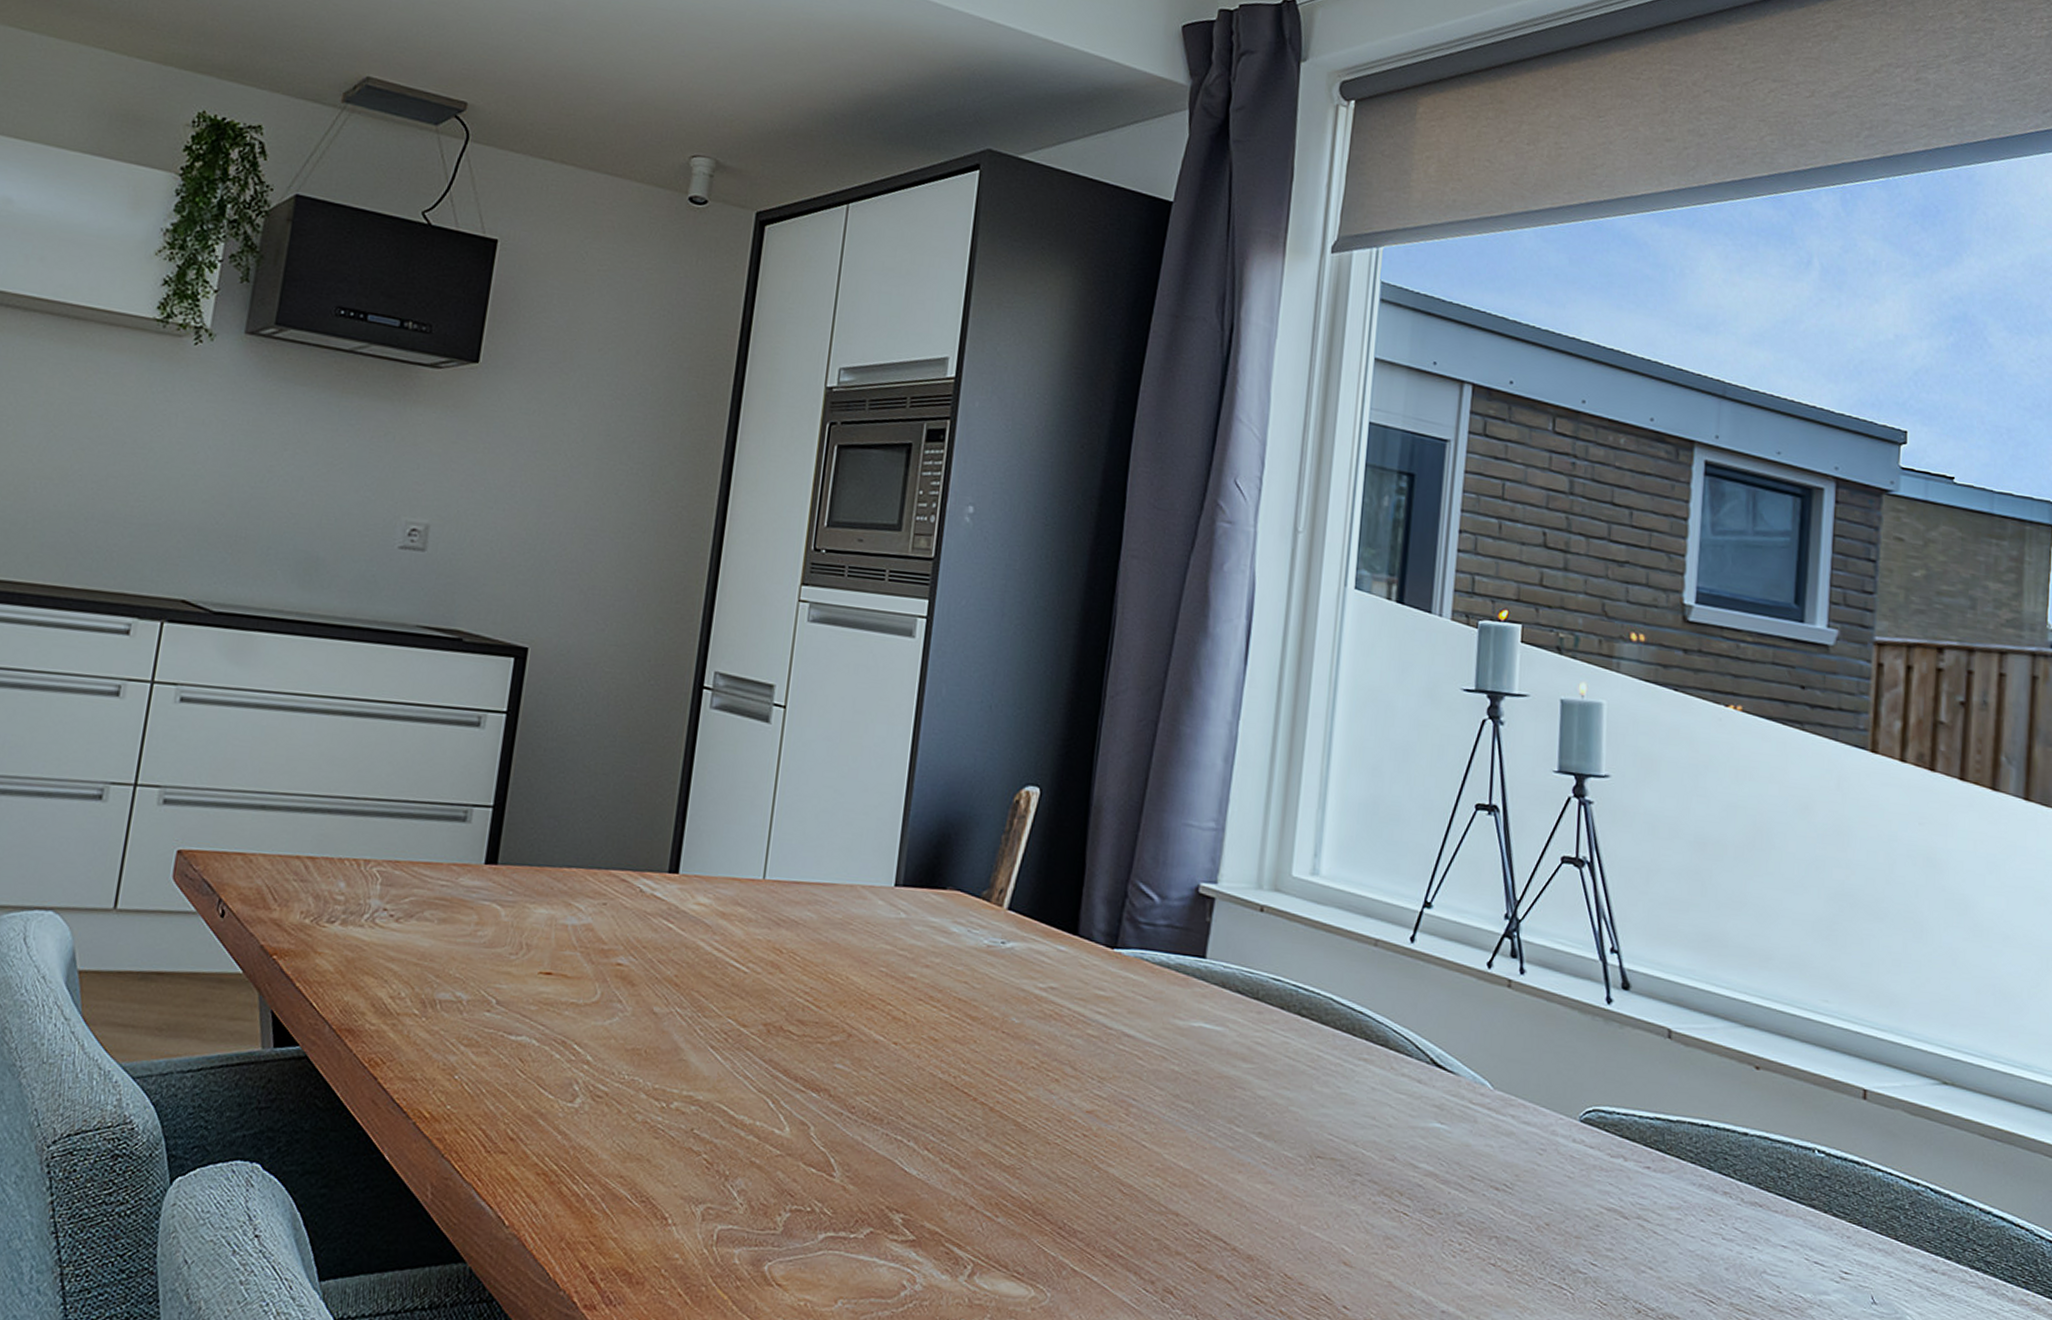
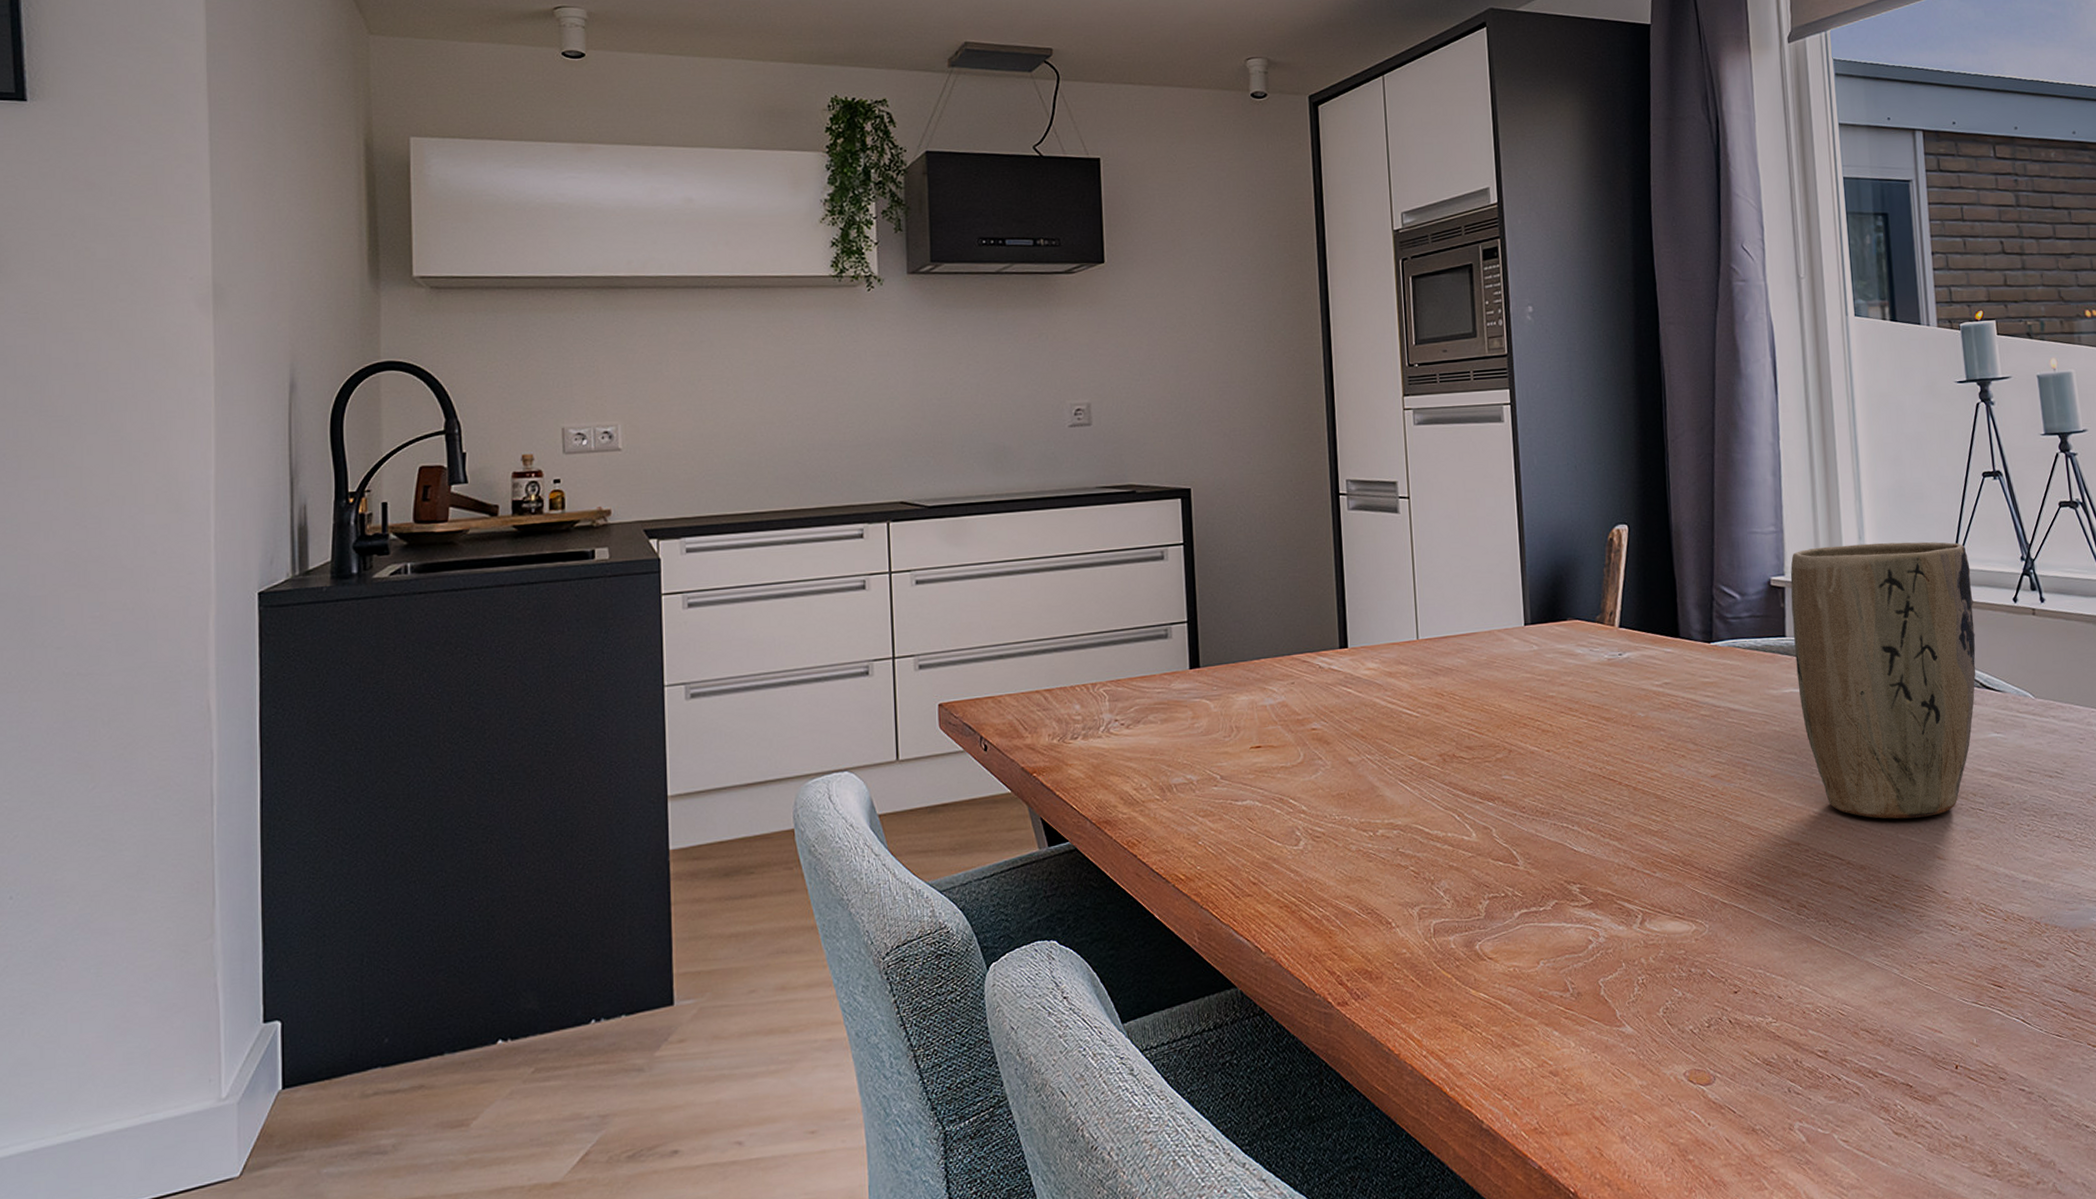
plant pot: none [1209,857,1442,1210] -> present [1790,541,1976,819]

